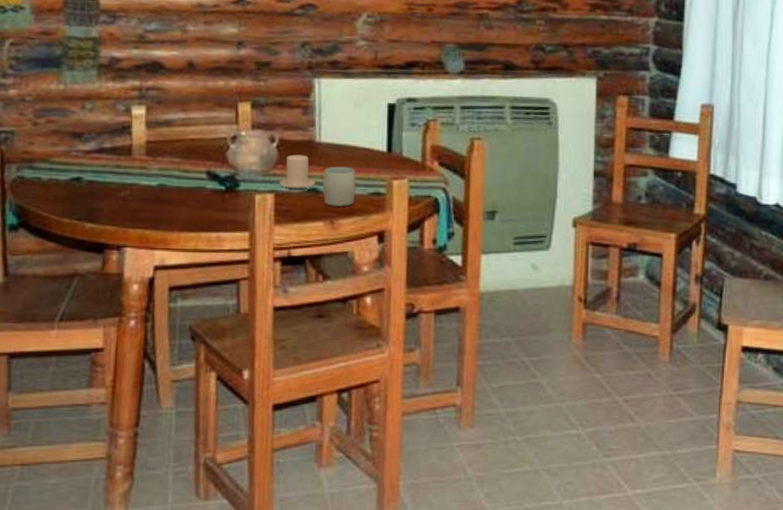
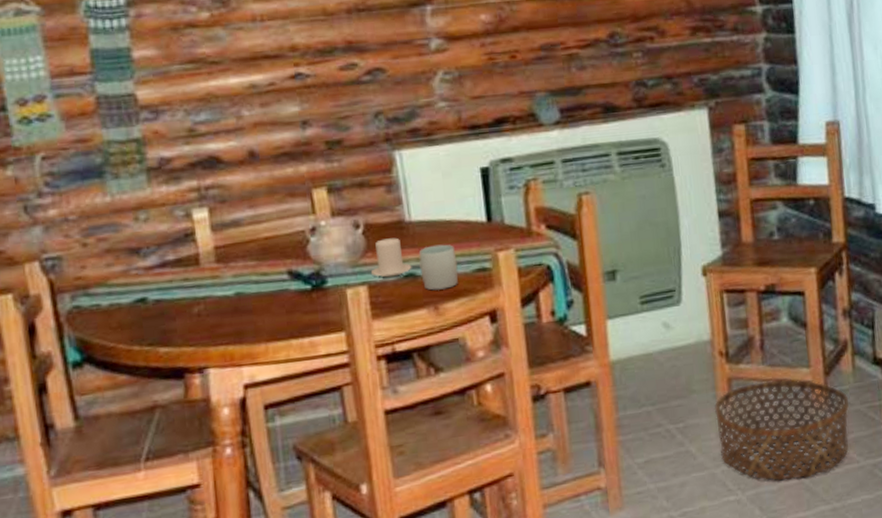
basket: none [567,330,691,424] -> present [714,379,849,481]

